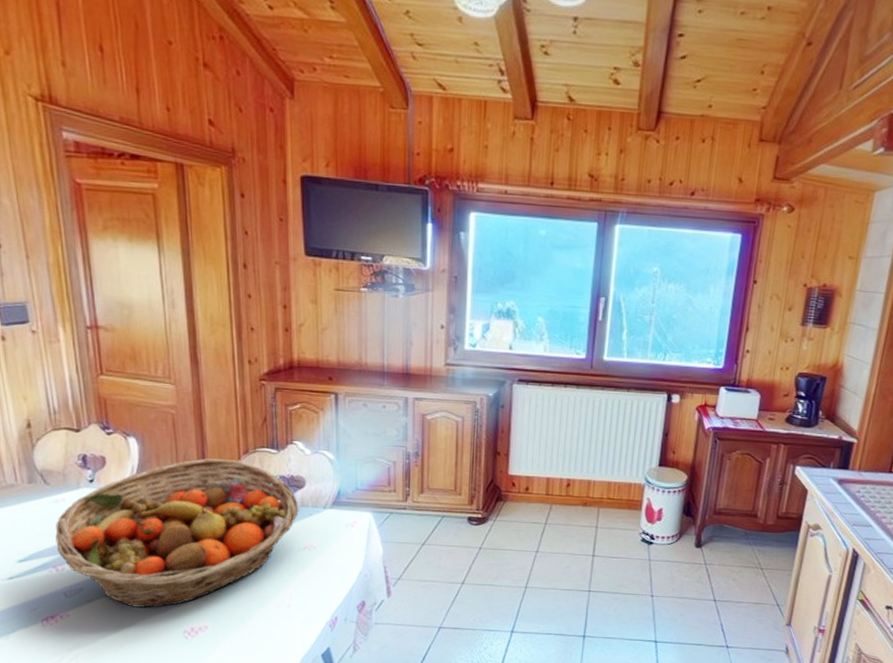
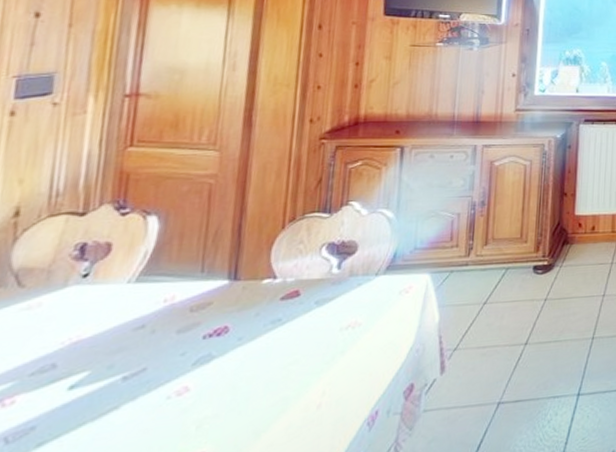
fruit basket: present [55,458,299,608] -> none [10,230,347,443]

